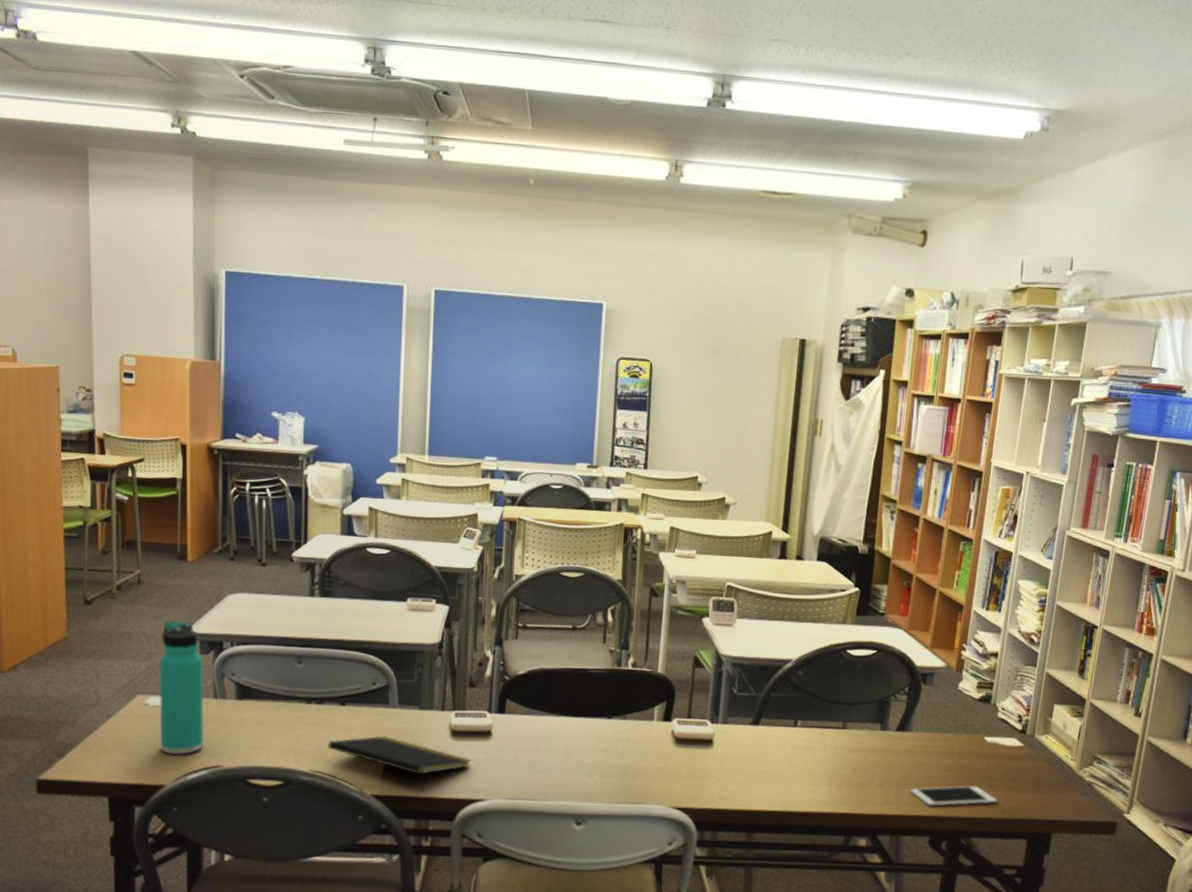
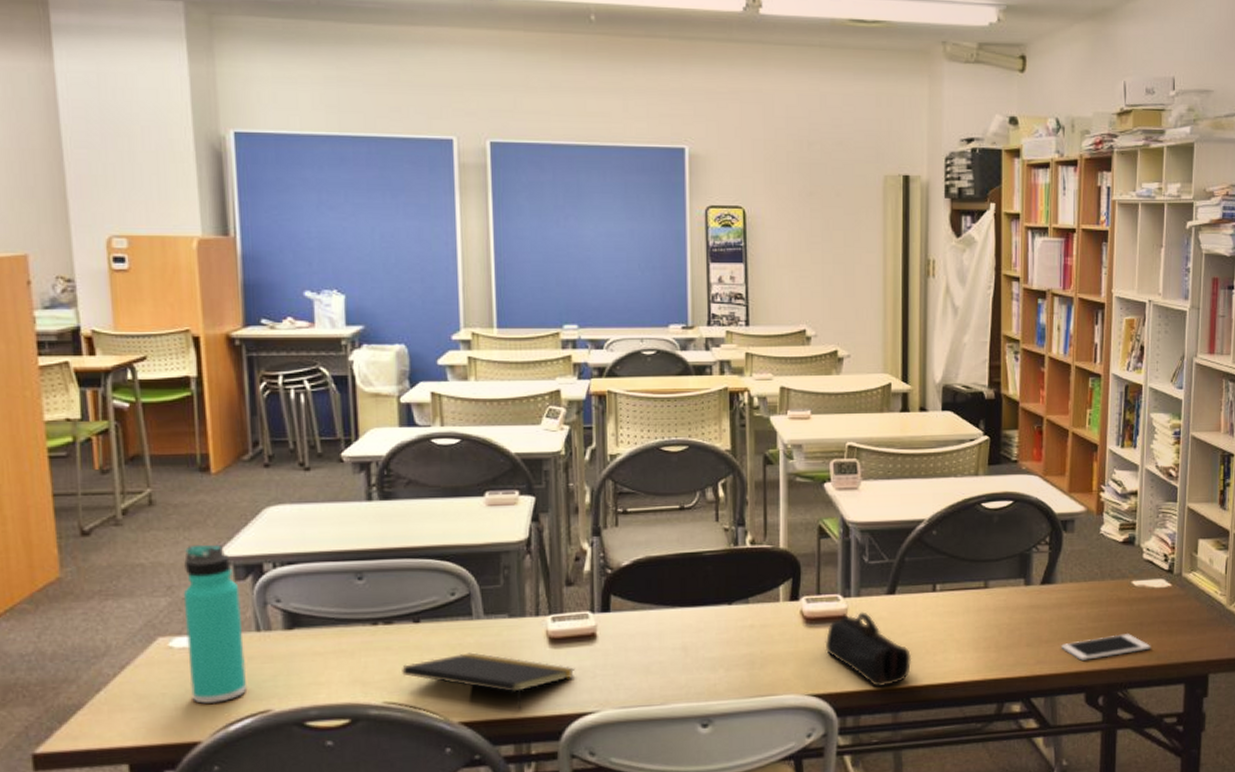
pencil case: none [691,738,770,808] -> present [825,612,912,688]

